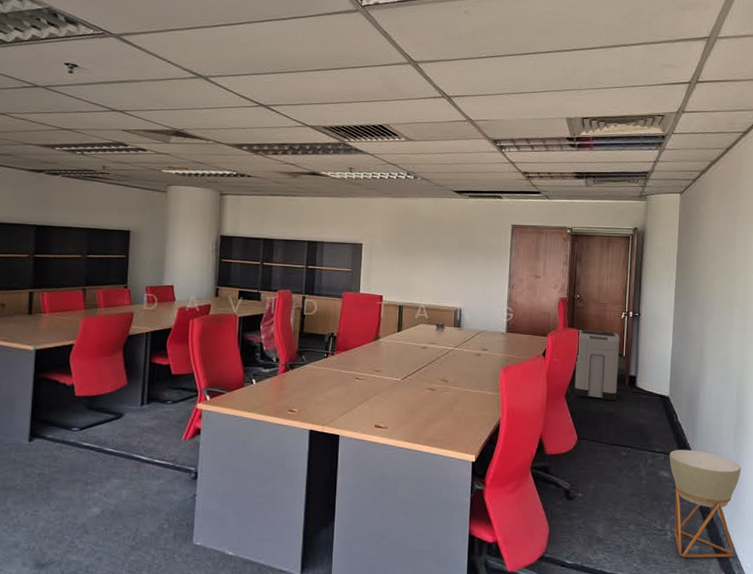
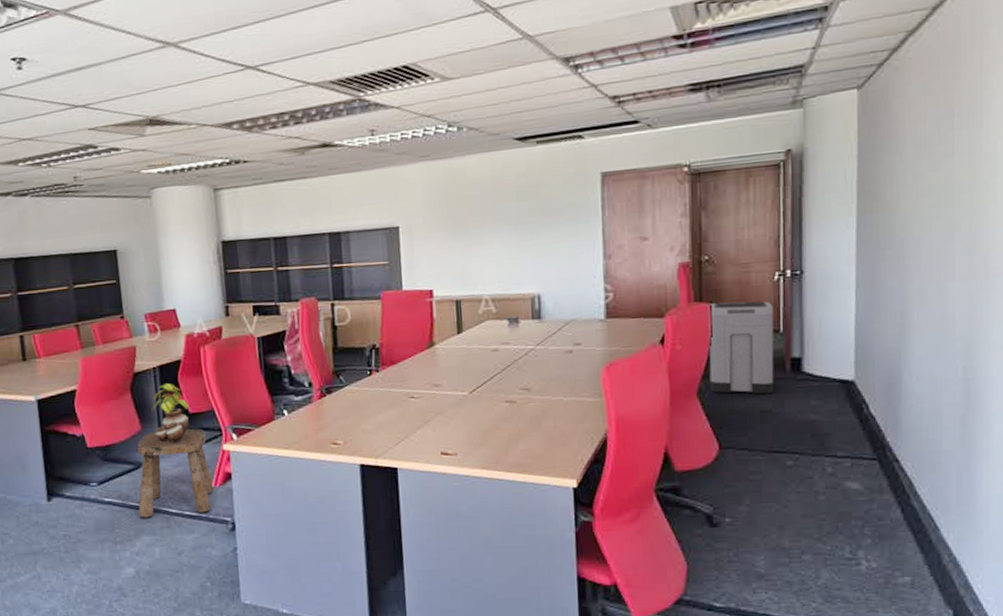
stool: none [112,387,184,463] -> present [137,428,215,518]
potted plant: none [138,347,172,398] -> present [152,383,189,442]
planter: present [669,449,742,558] -> none [858,450,975,593]

